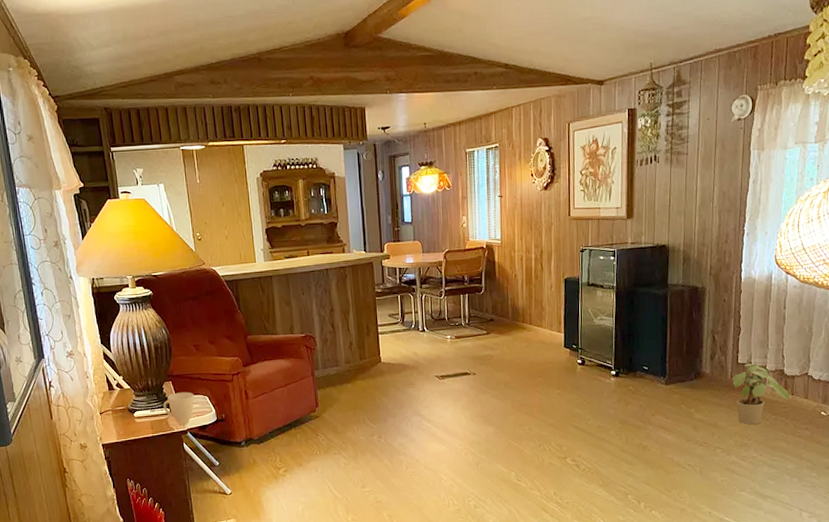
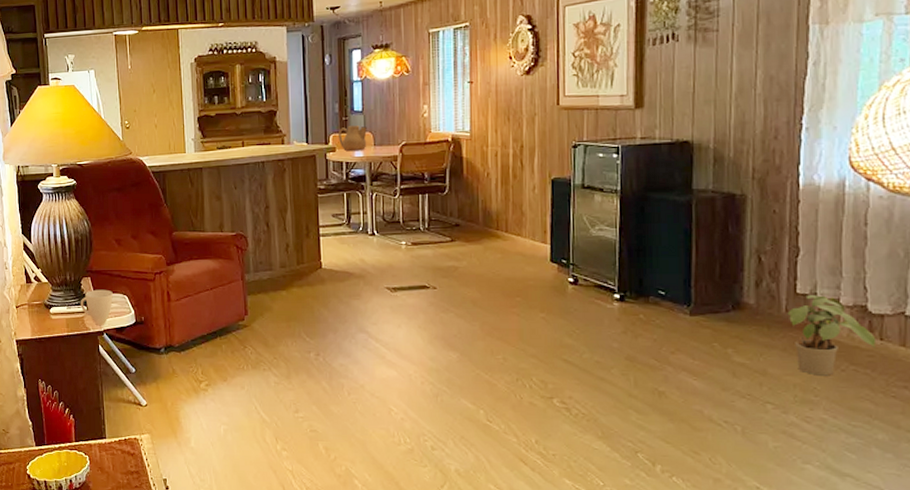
teapot: none [392,235,417,258] -> present [339,125,367,151]

